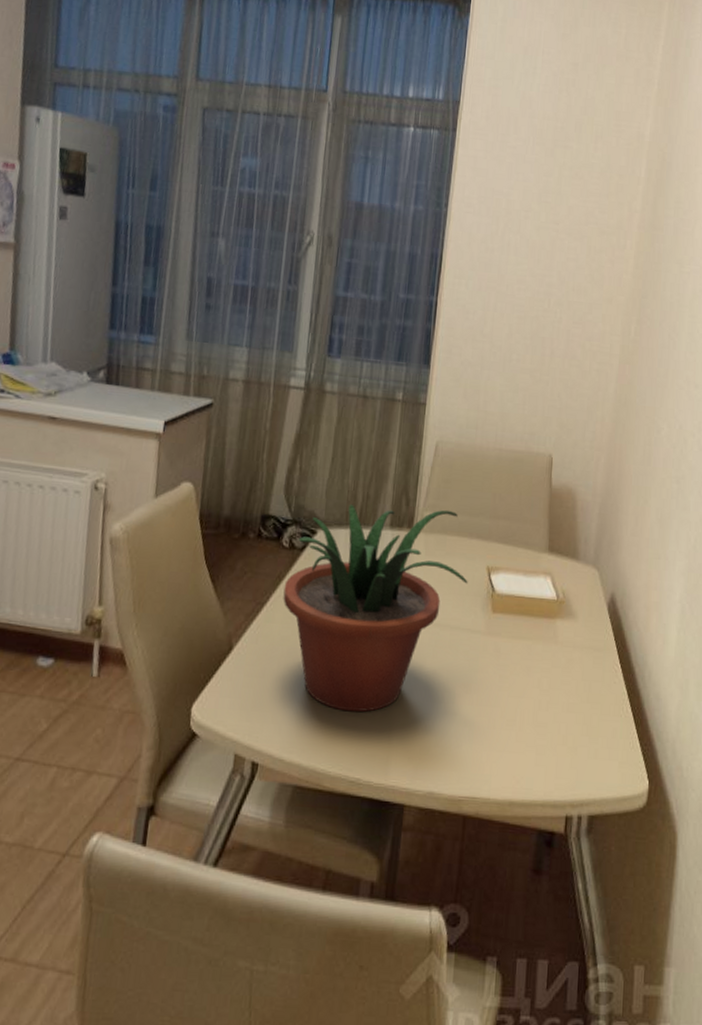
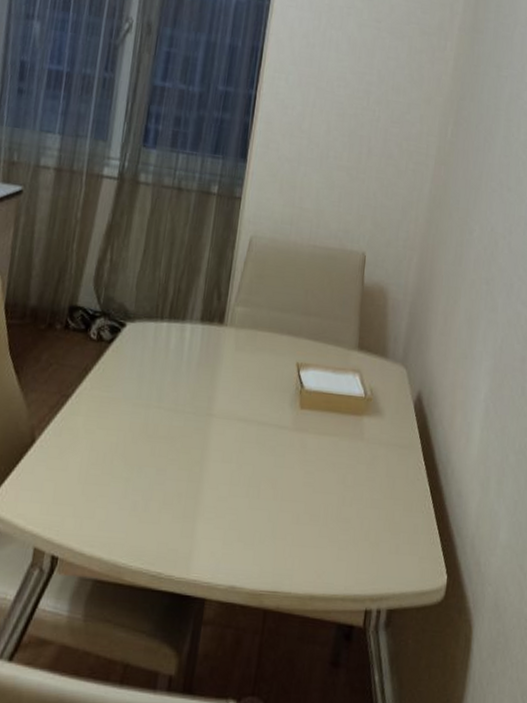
potted plant: present [283,504,468,713] -> none [88,297,277,507]

